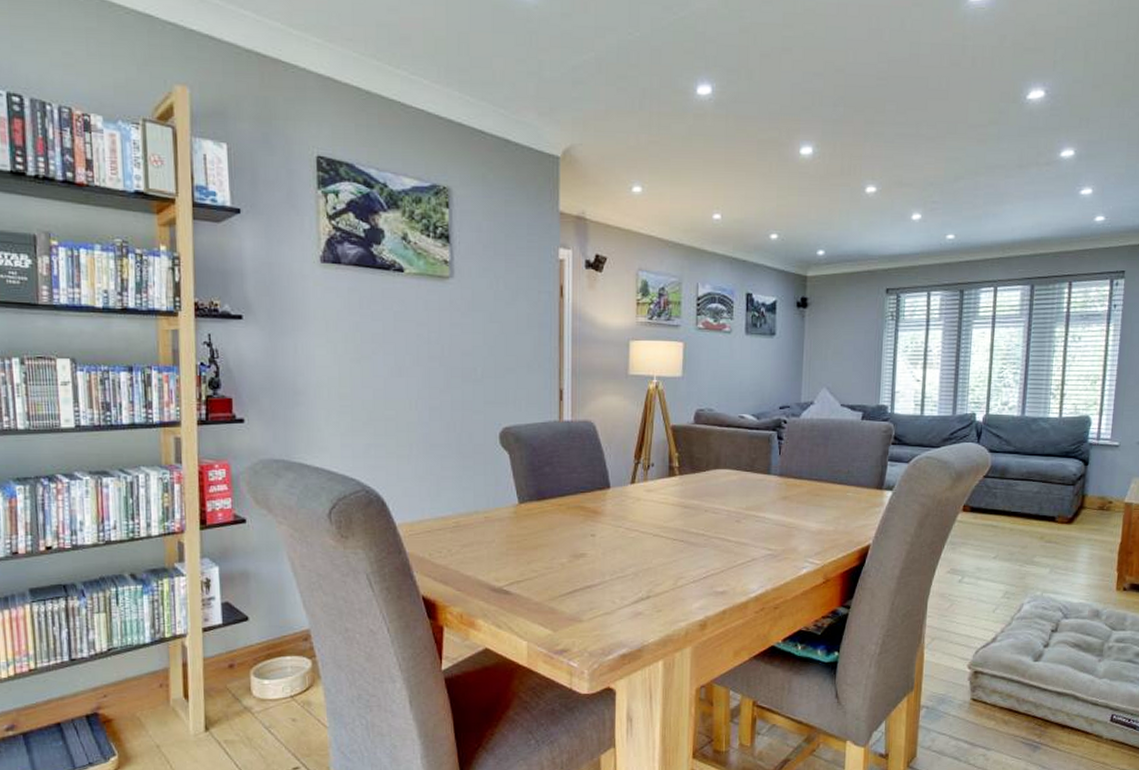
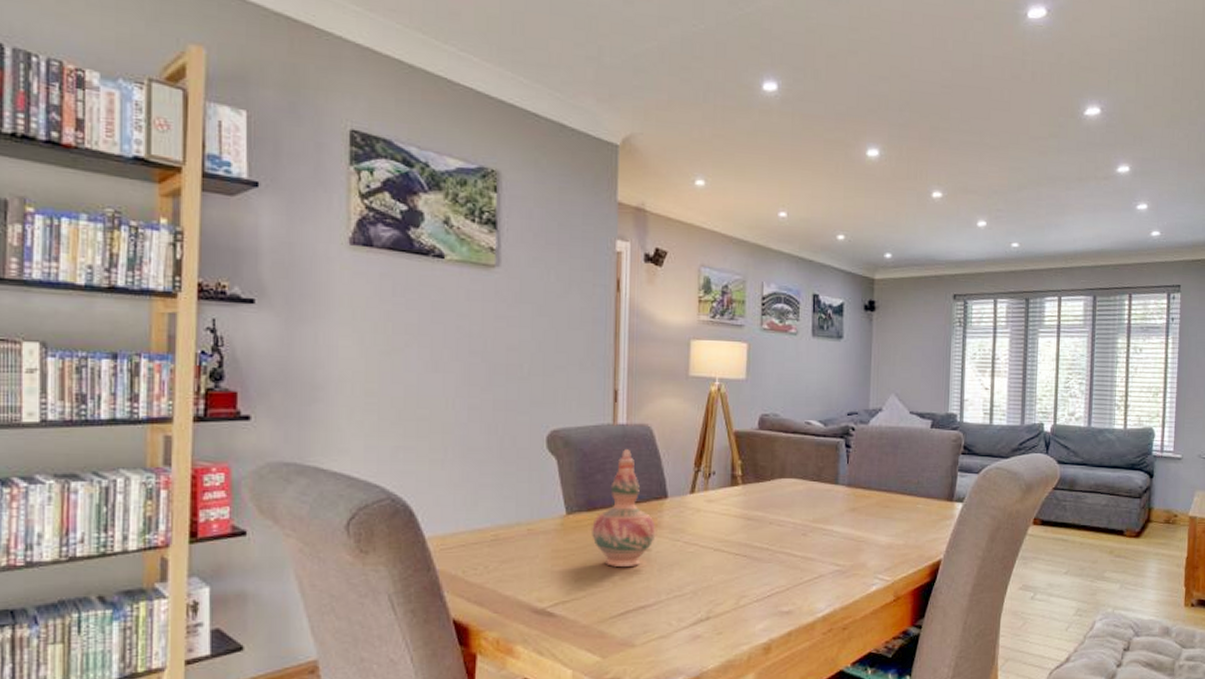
decorative vase: none [542,444,600,550] -> present [592,449,656,567]

